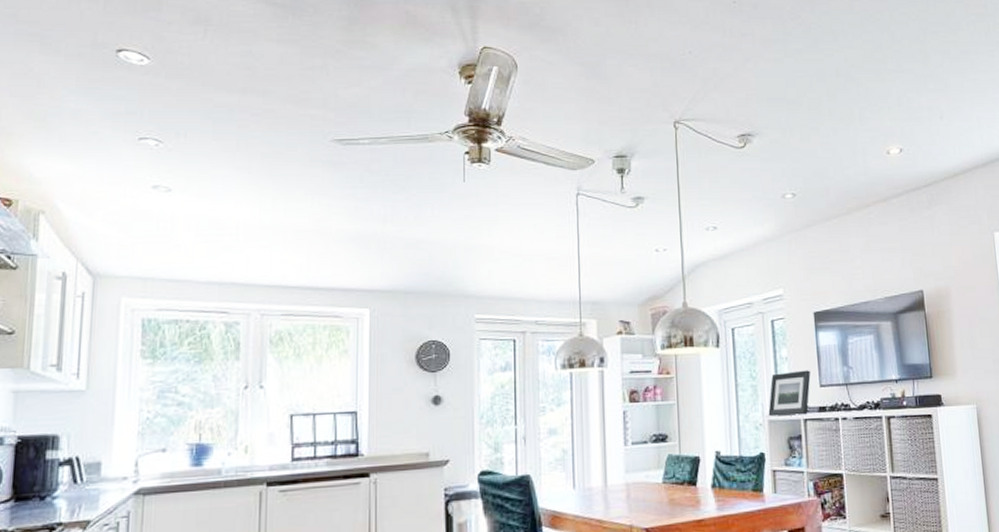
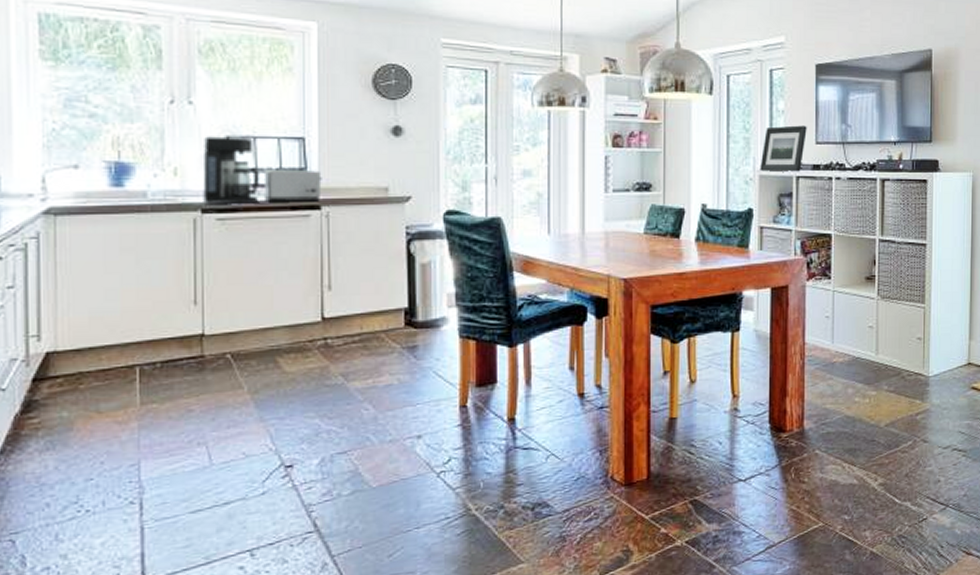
coffee maker: none [268,414,317,477] -> present [202,136,259,205]
toaster: none [320,441,371,472] -> present [263,170,322,202]

